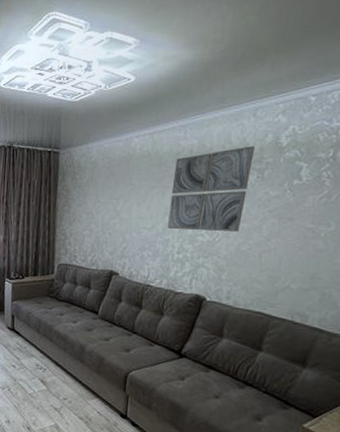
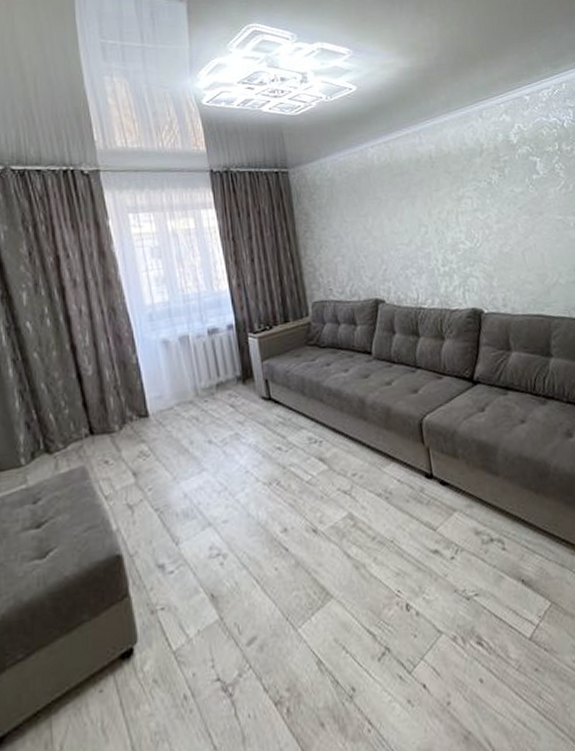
wall art: present [167,146,256,232] -> none [417,146,497,242]

